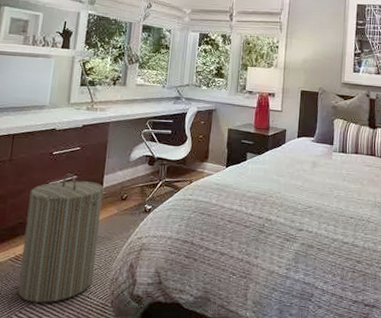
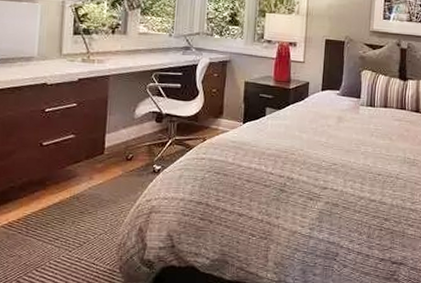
laundry hamper: present [17,173,104,303] -> none [13,132,106,271]

